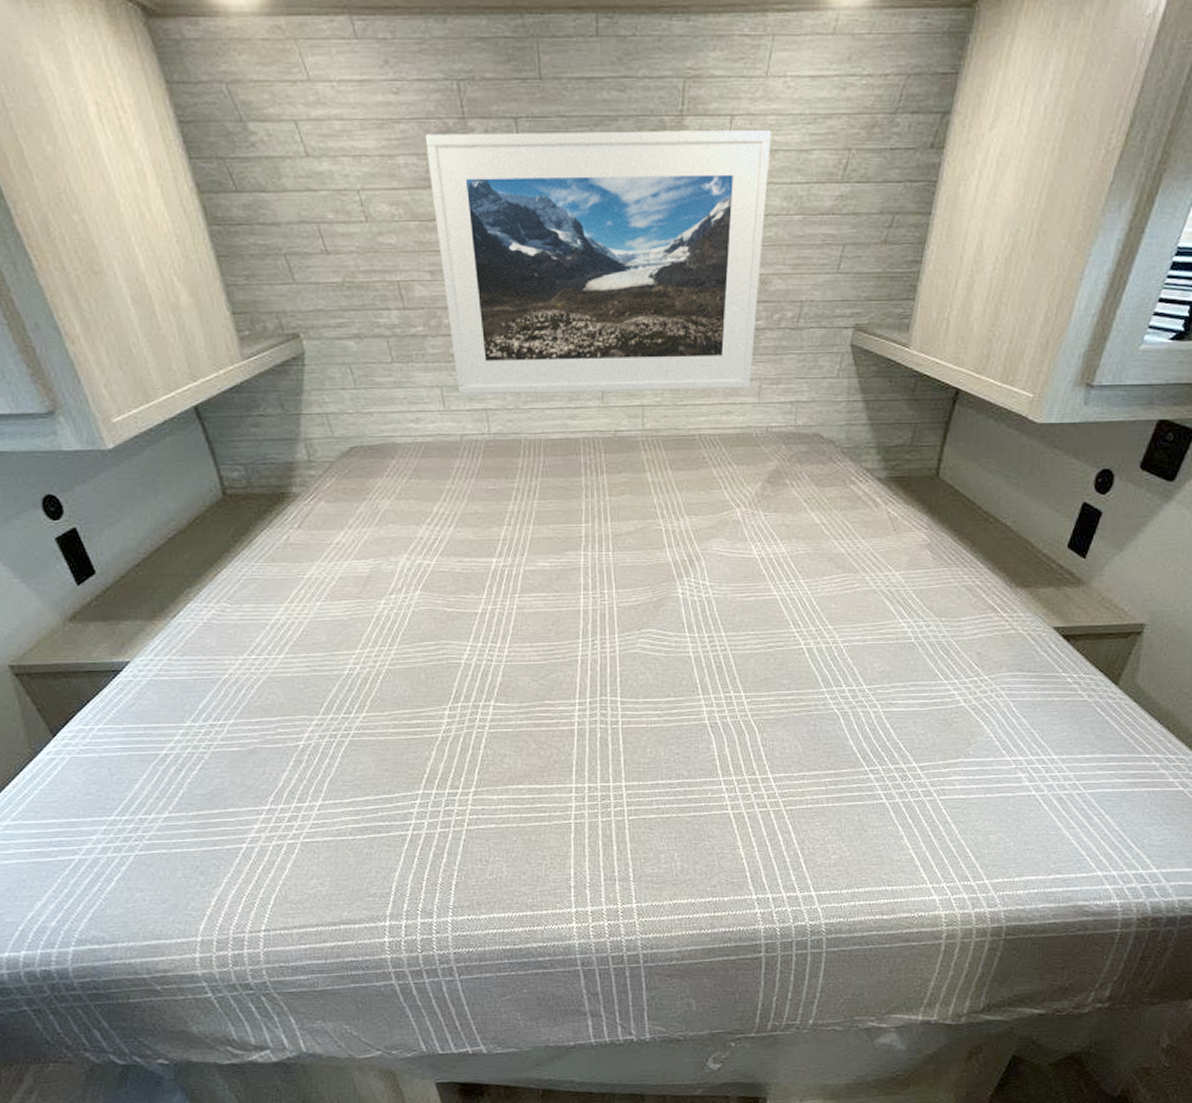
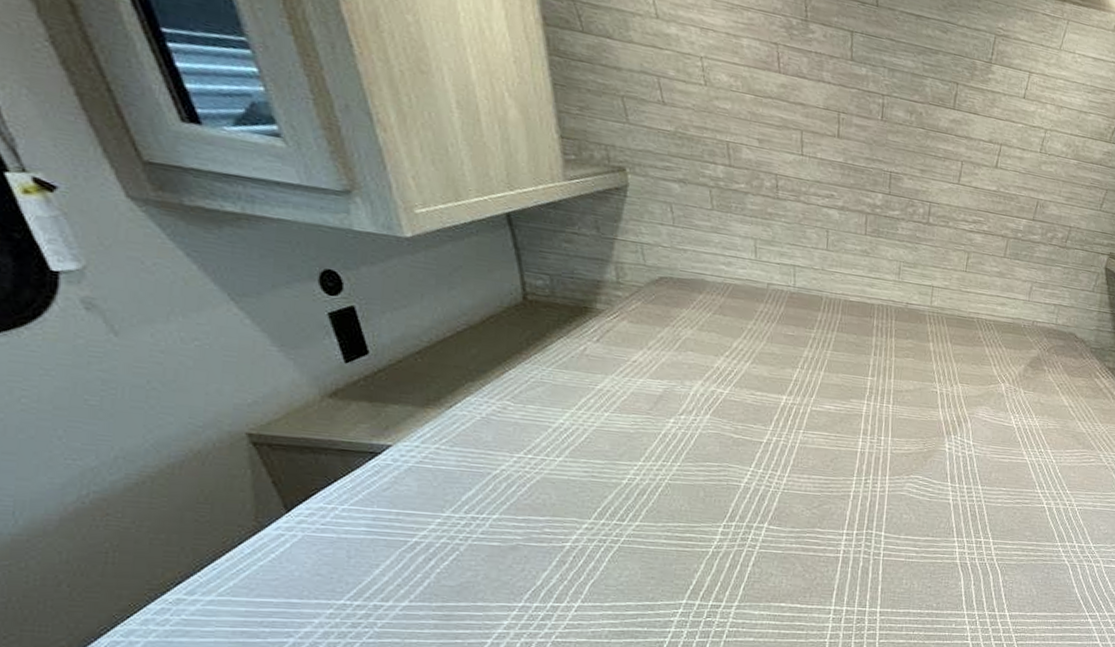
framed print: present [425,129,771,395] -> none [769,26,1059,288]

